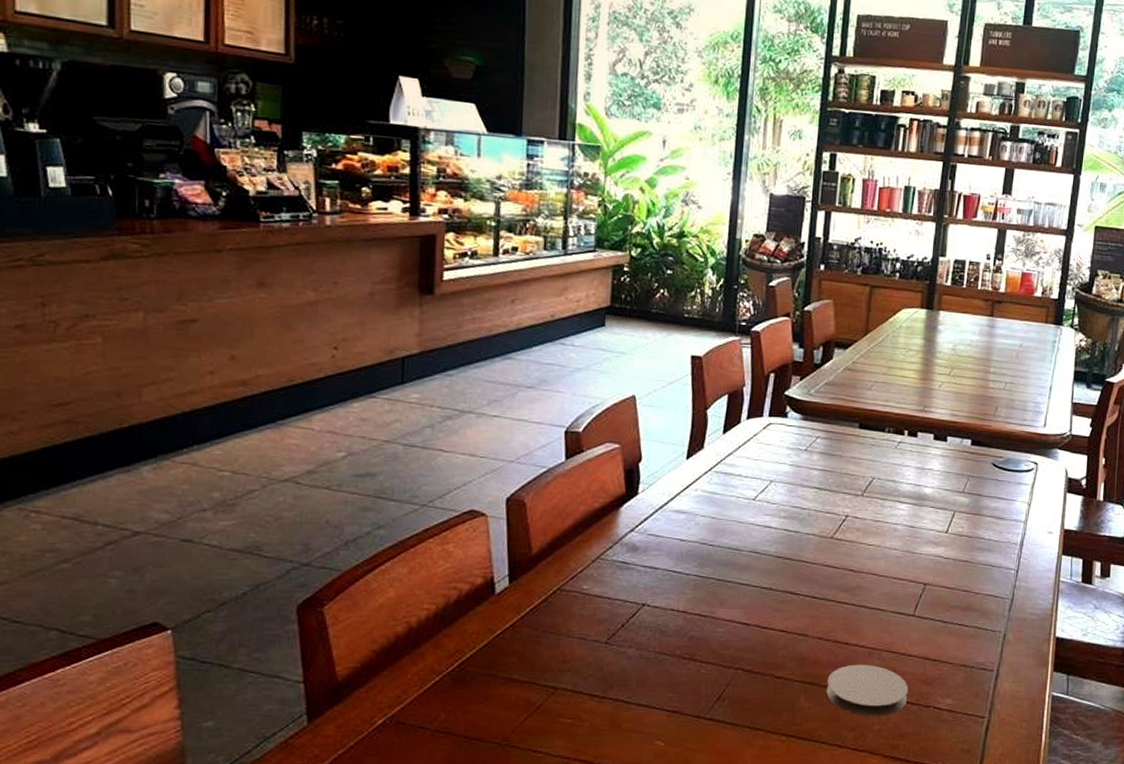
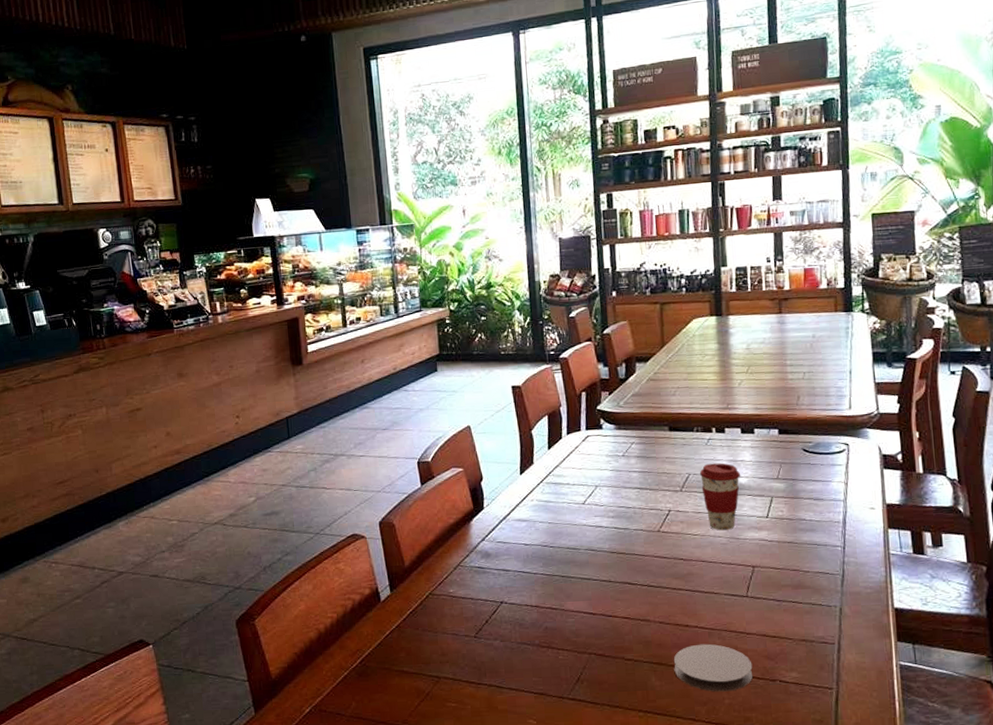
coffee cup: none [884,468,927,543] -> present [699,463,741,531]

